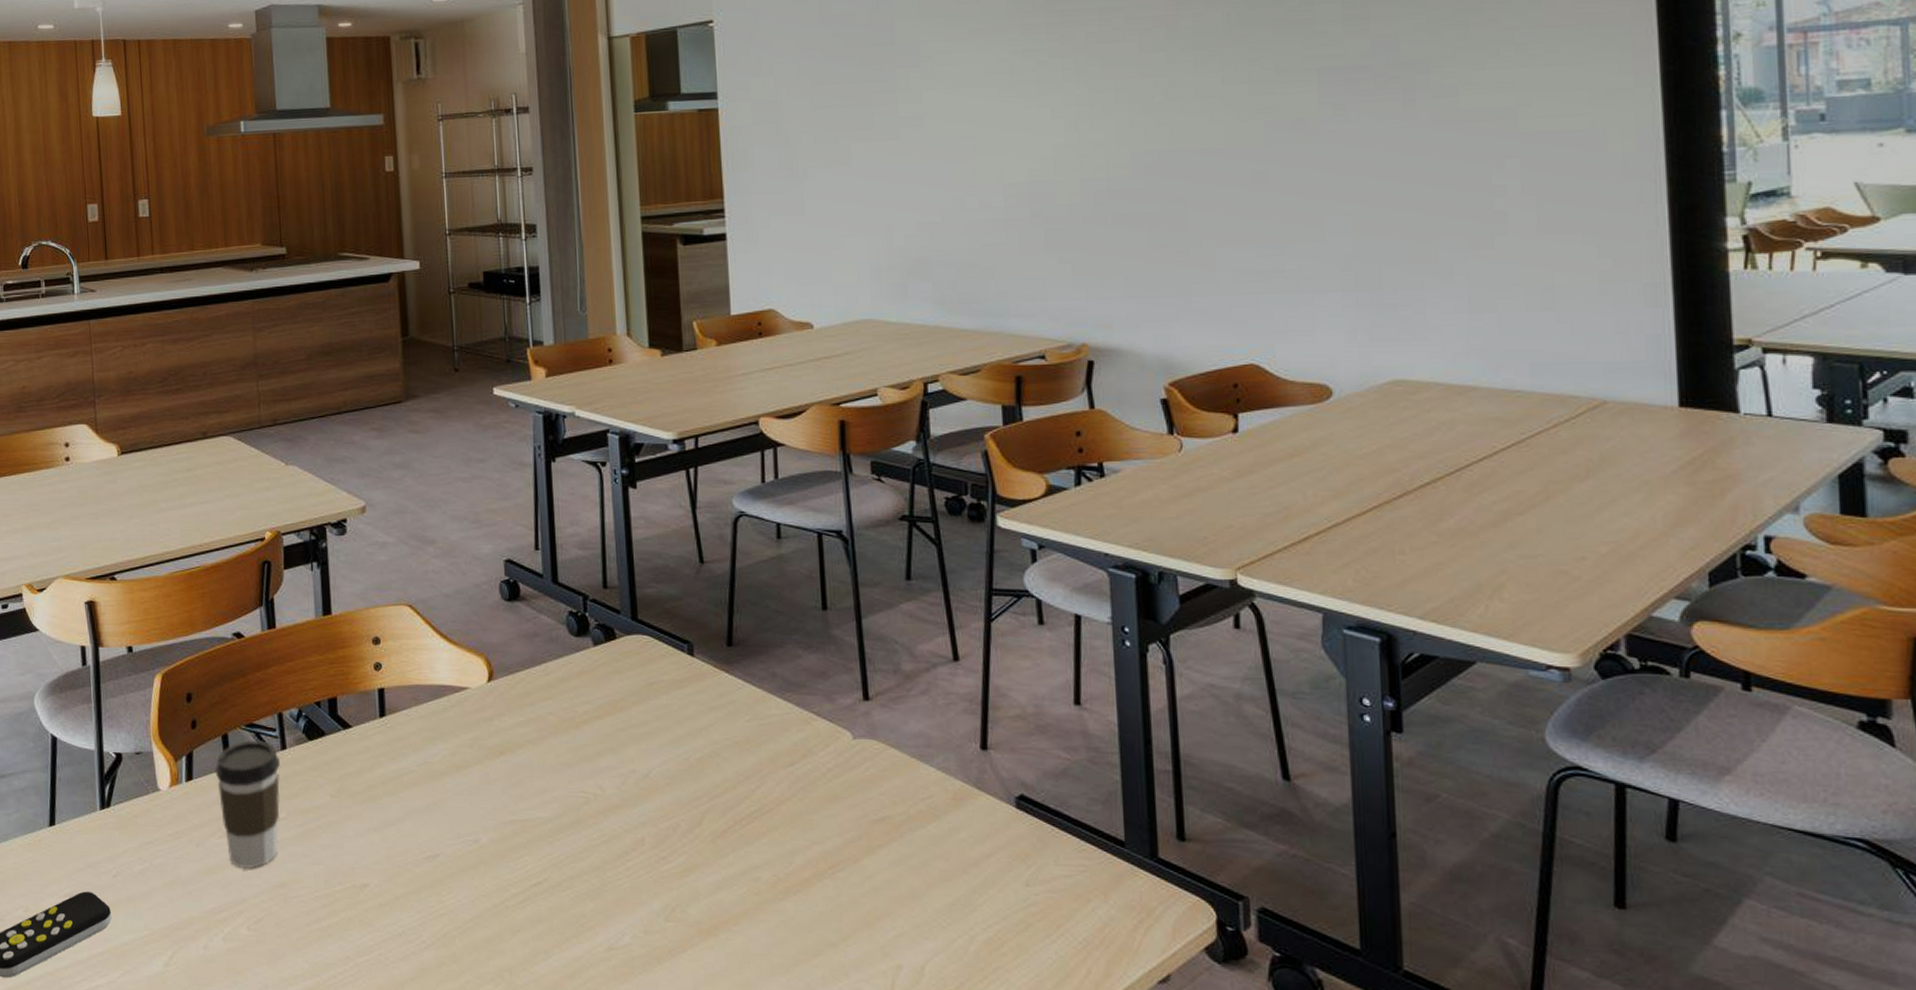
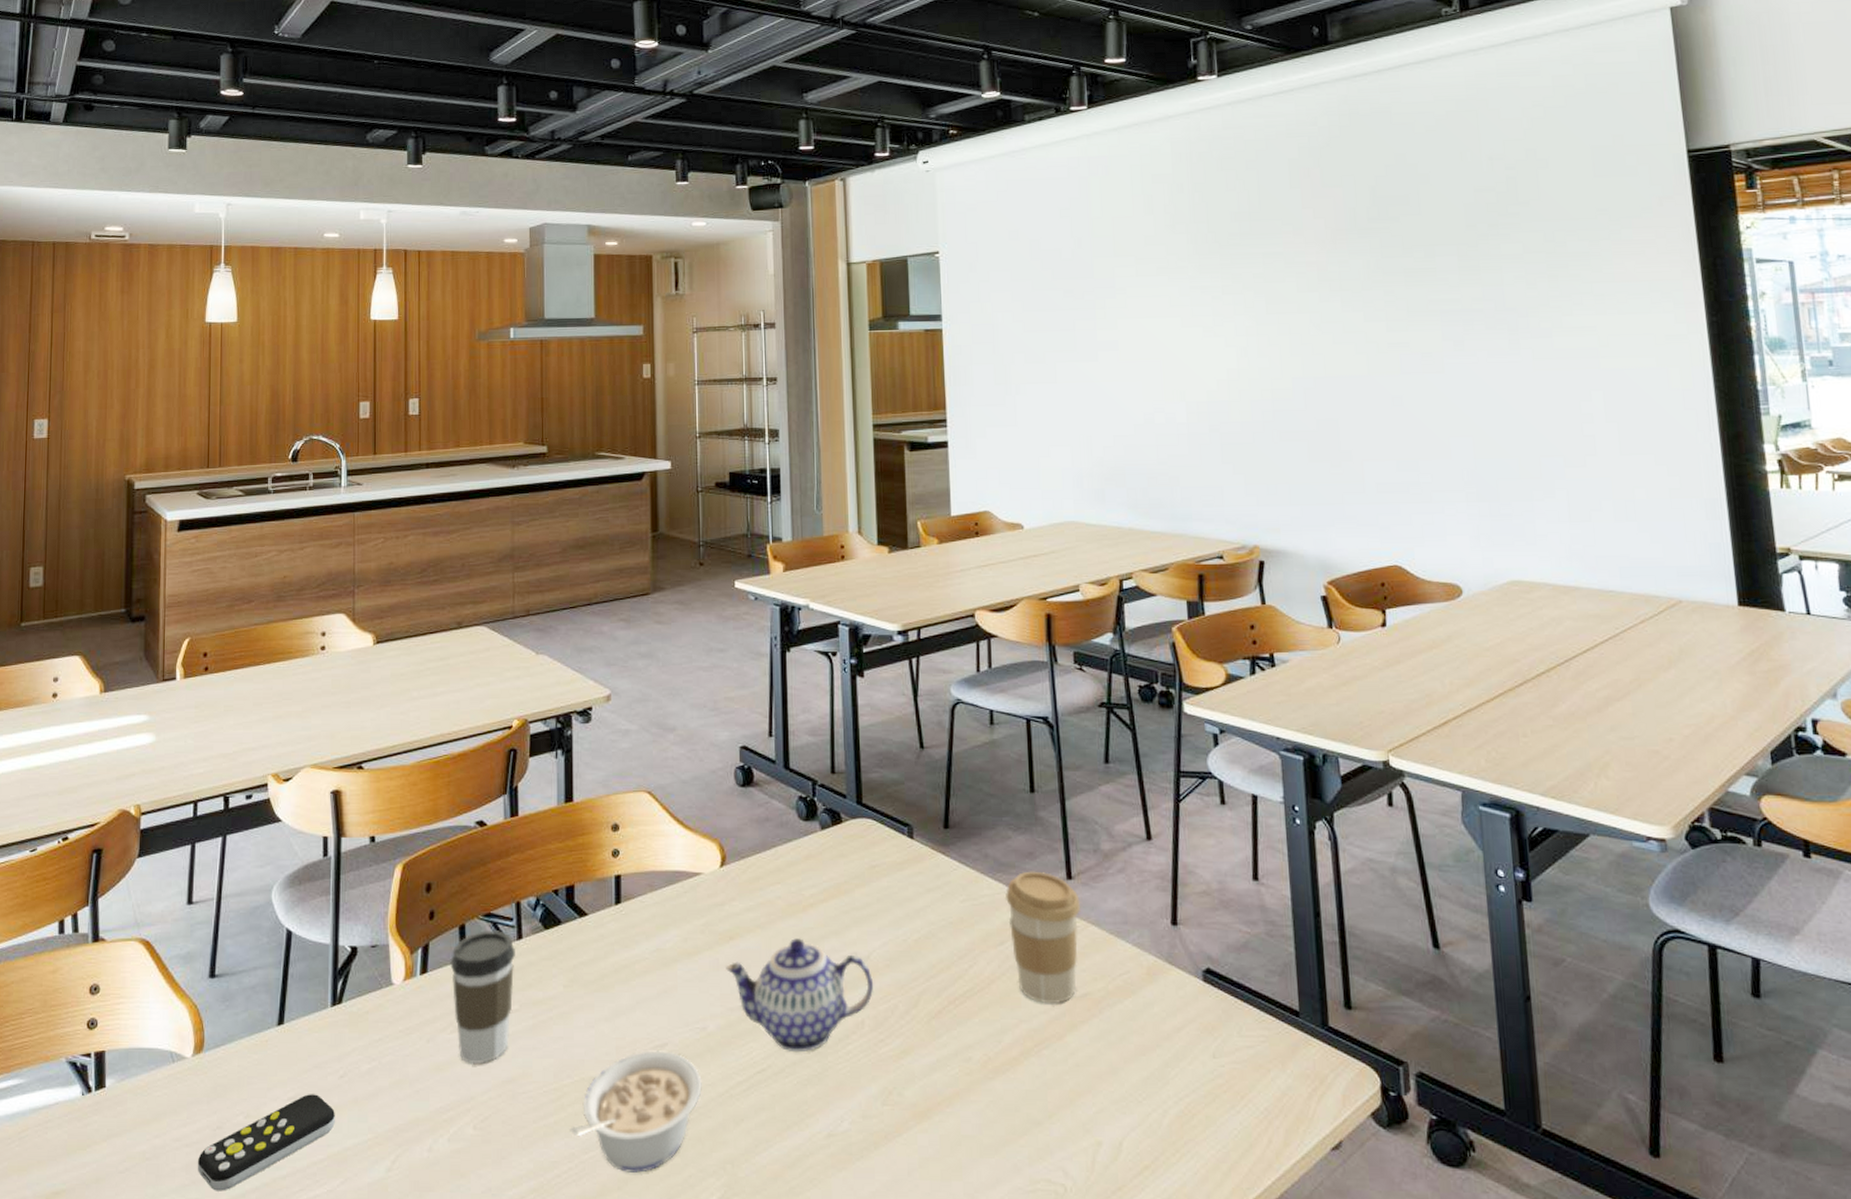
legume: none [343,860,476,977] -> present [569,1050,702,1173]
teapot: none [497,754,654,866] -> present [726,938,874,1051]
coffee cup: none [794,691,879,826] -> present [1005,871,1081,1003]

